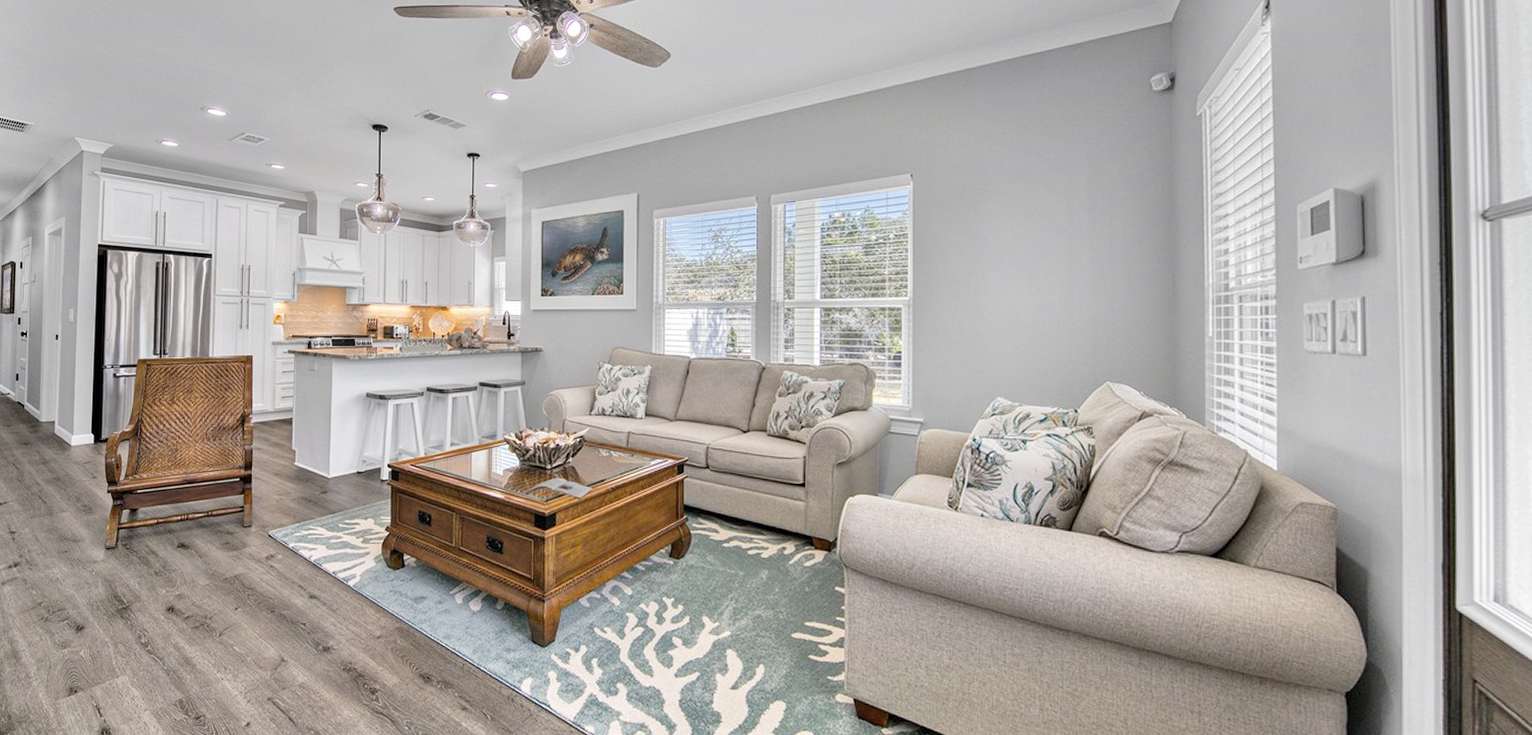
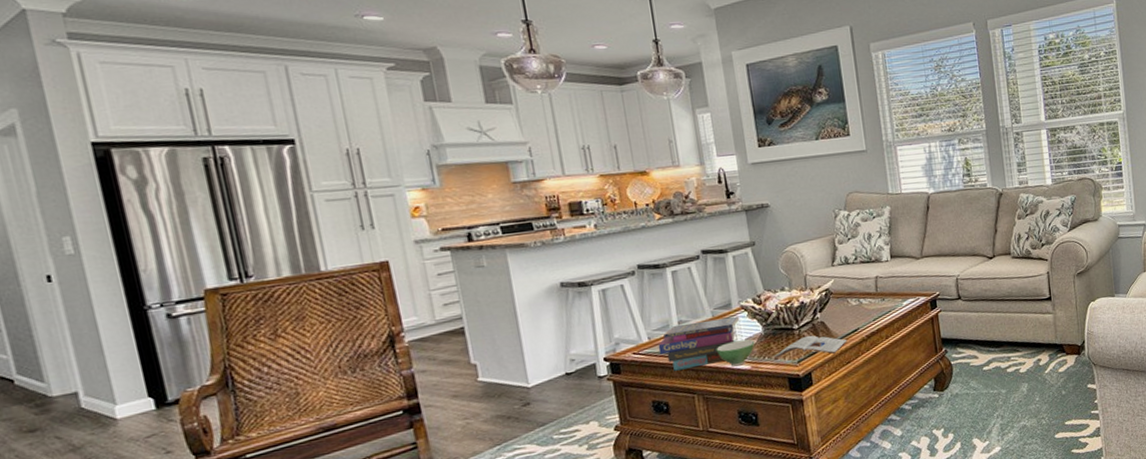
books: none [431,446,501,488] -> present [658,316,739,371]
bowl: none [477,470,511,494] -> present [716,339,755,367]

